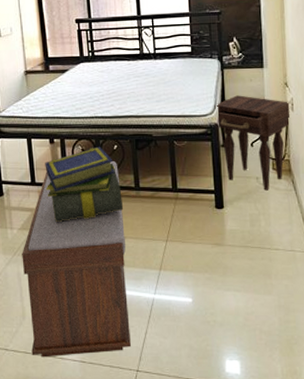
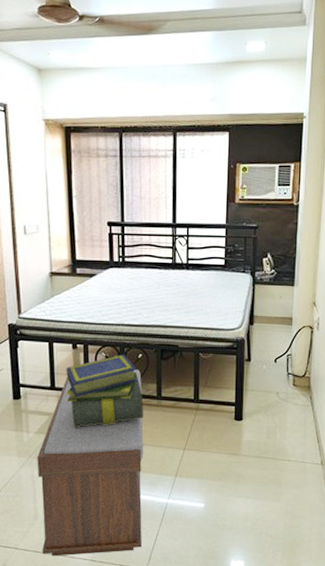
nightstand: present [214,95,290,191] -> none [243,311,316,405]

